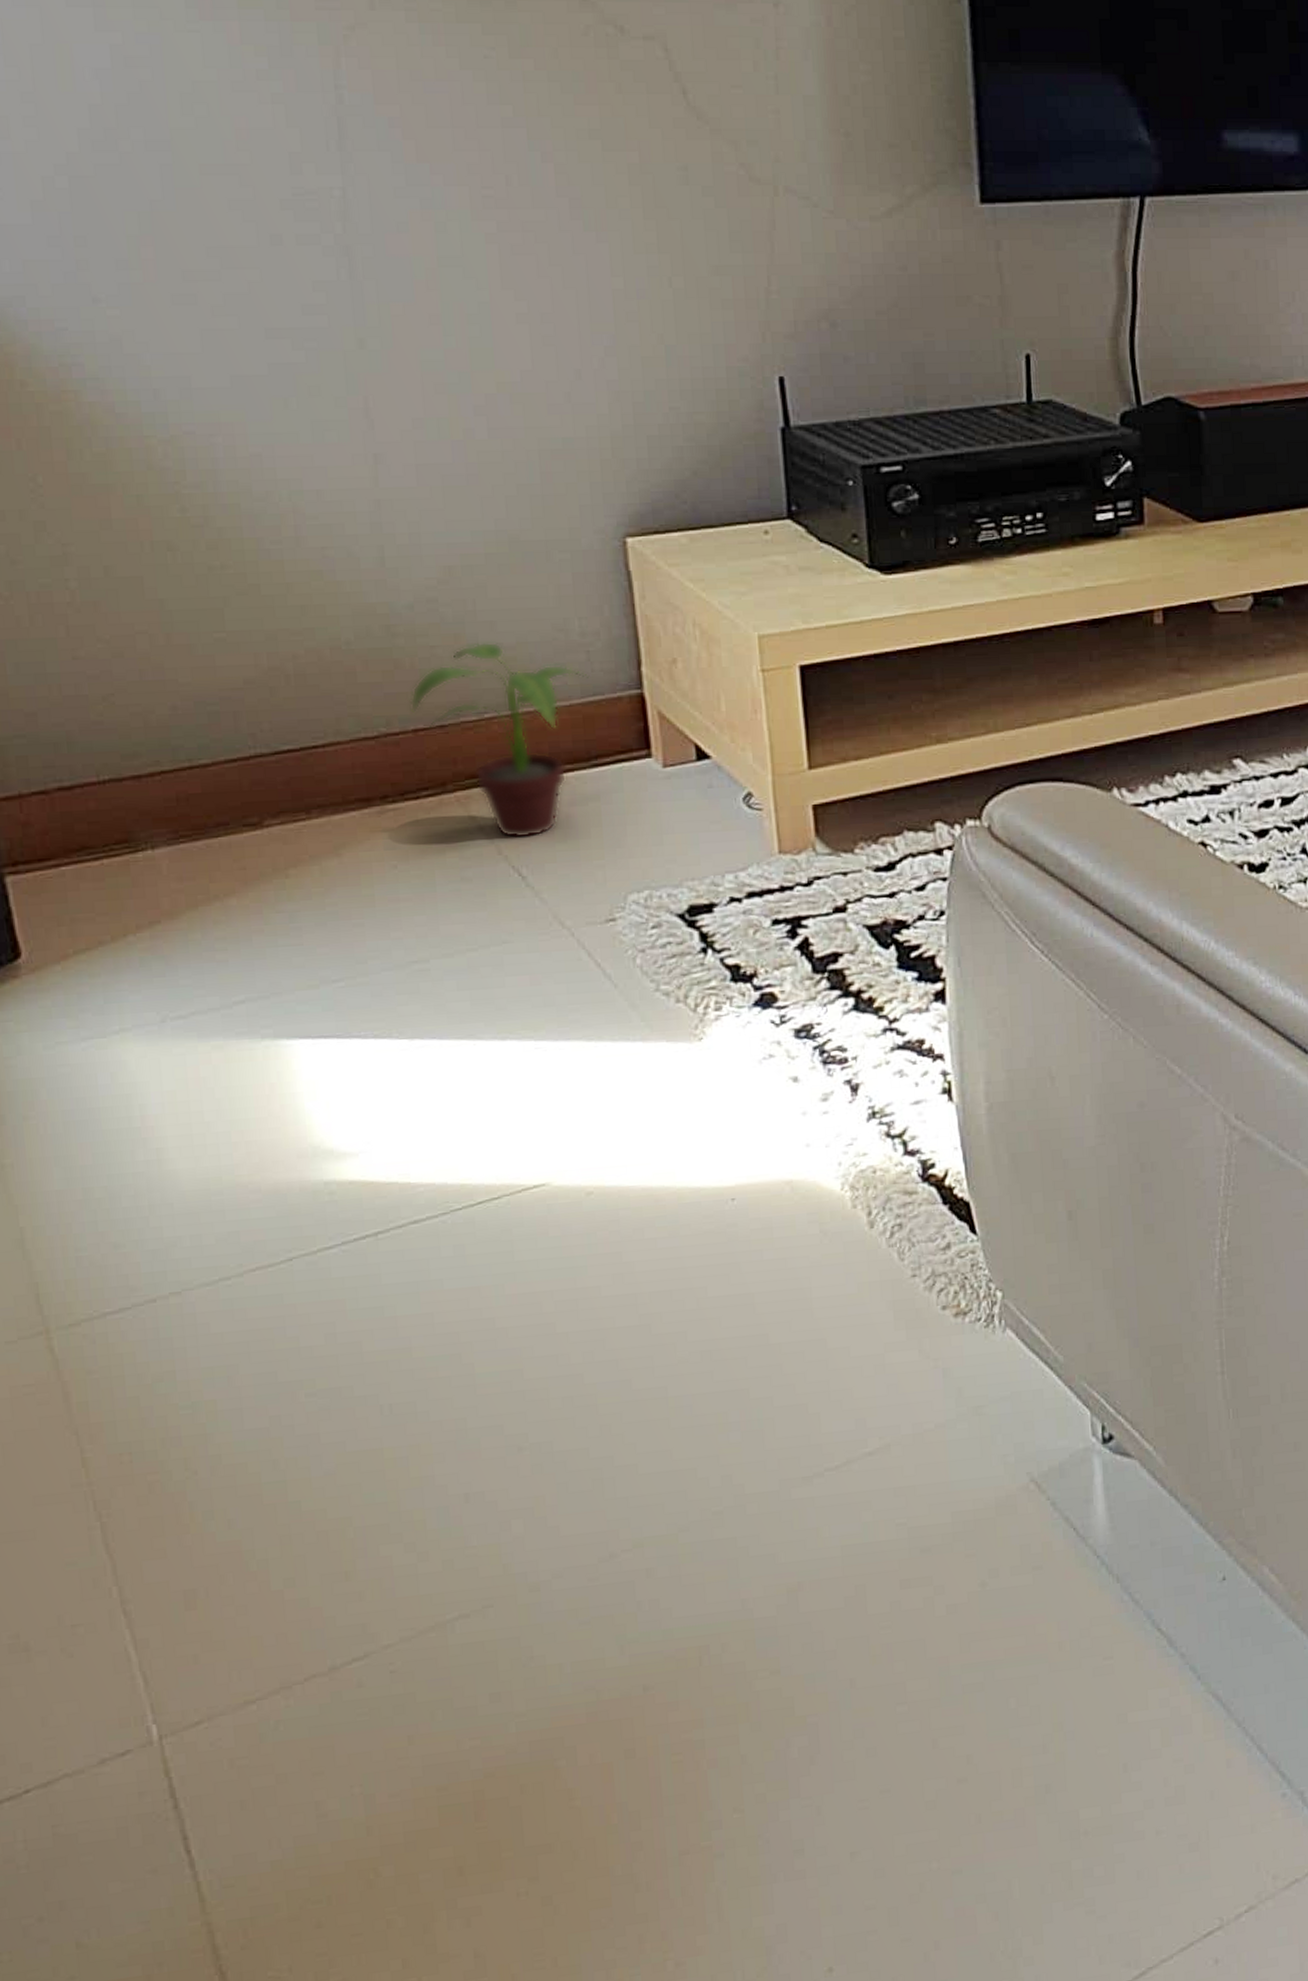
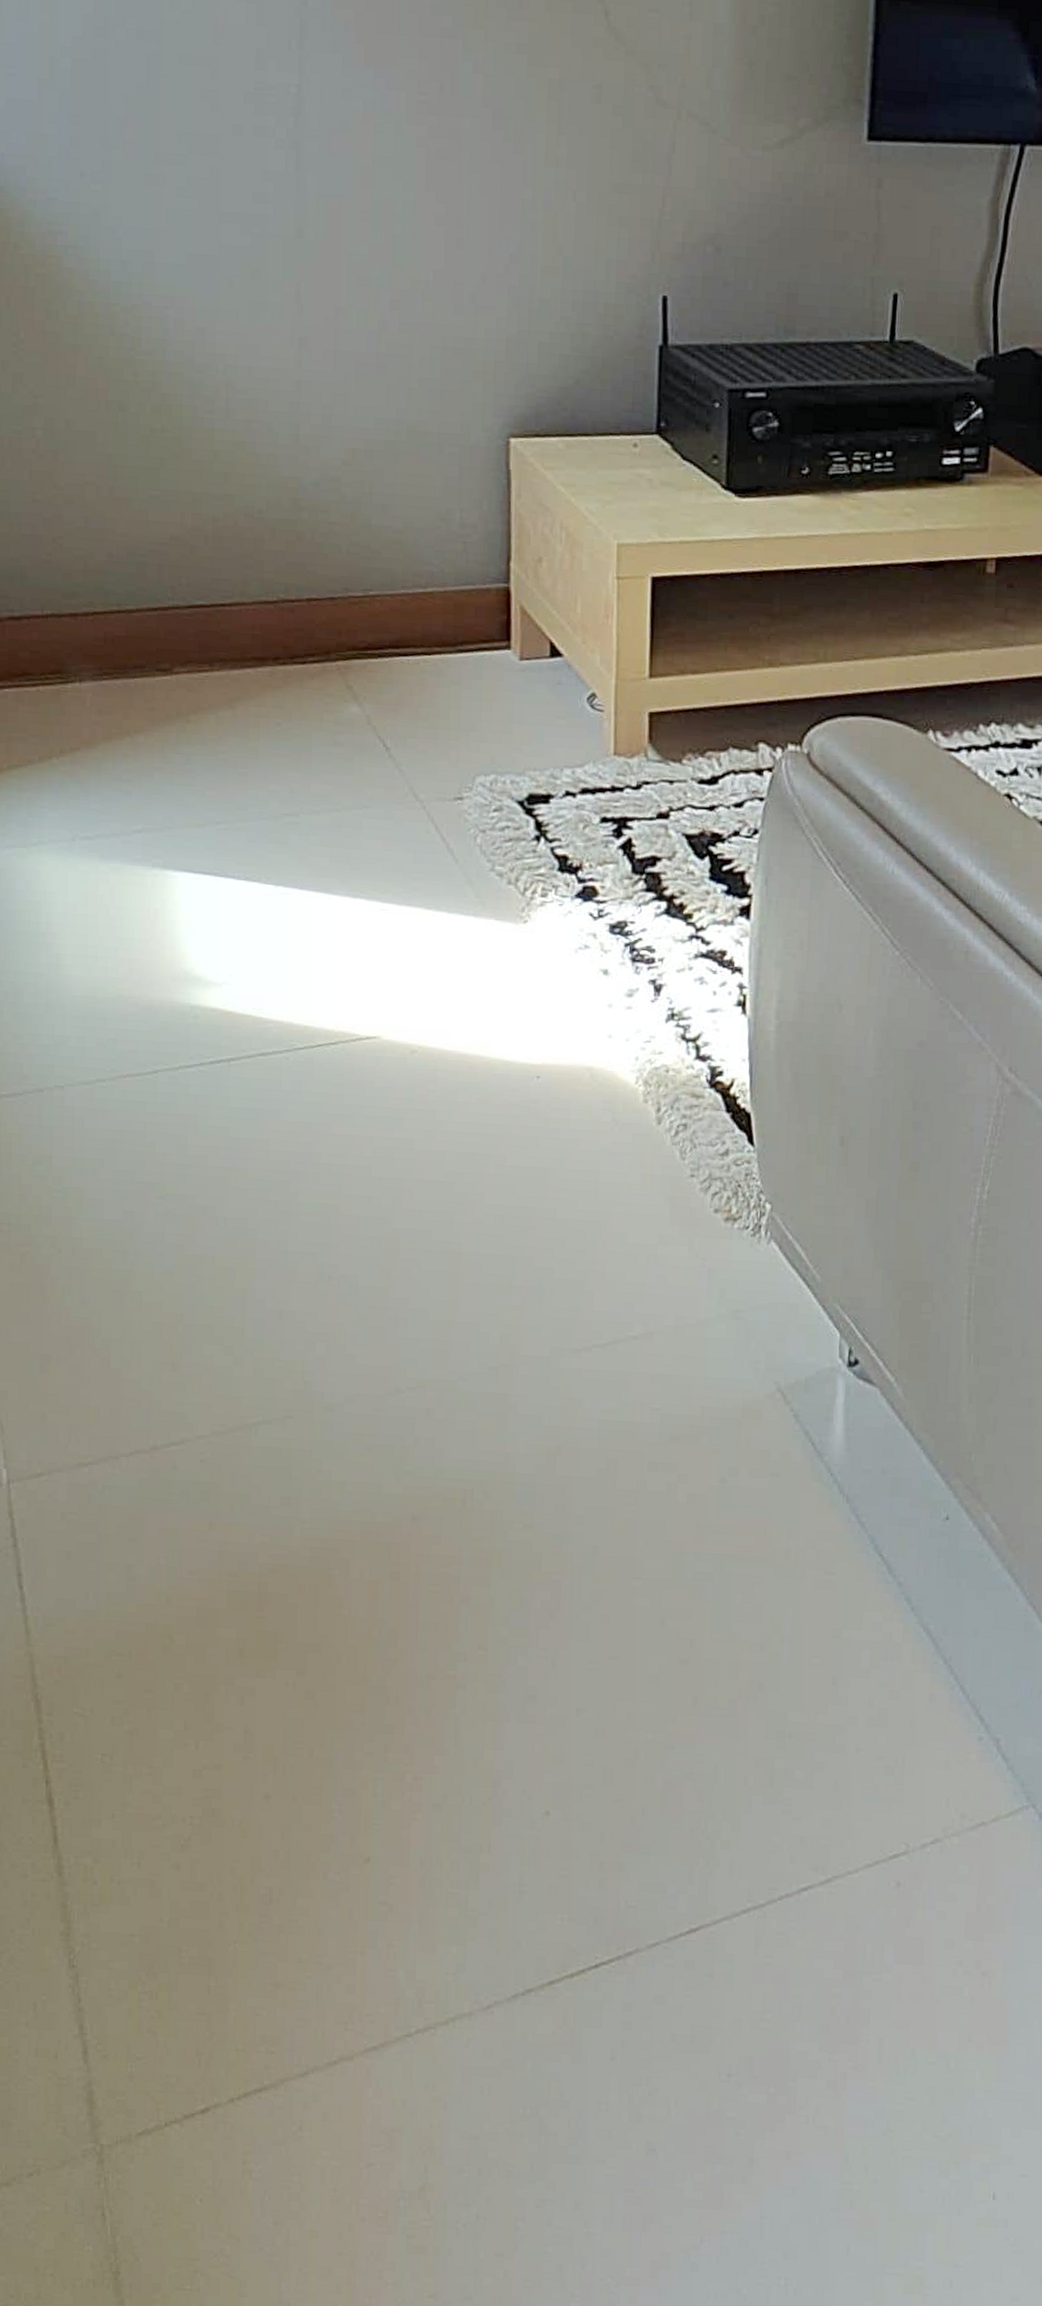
potted plant: present [409,641,590,839] -> none [306,523,464,713]

